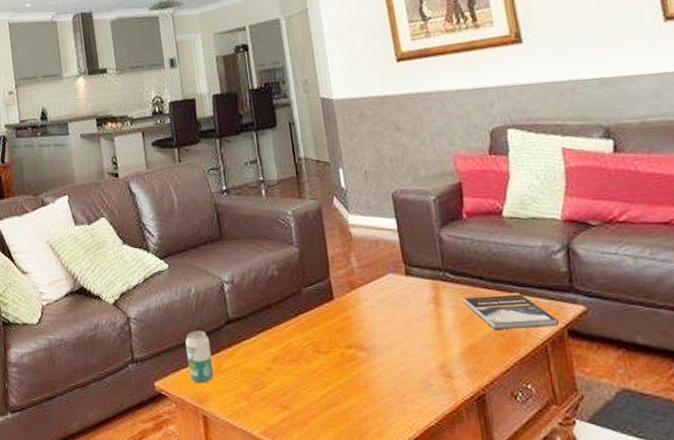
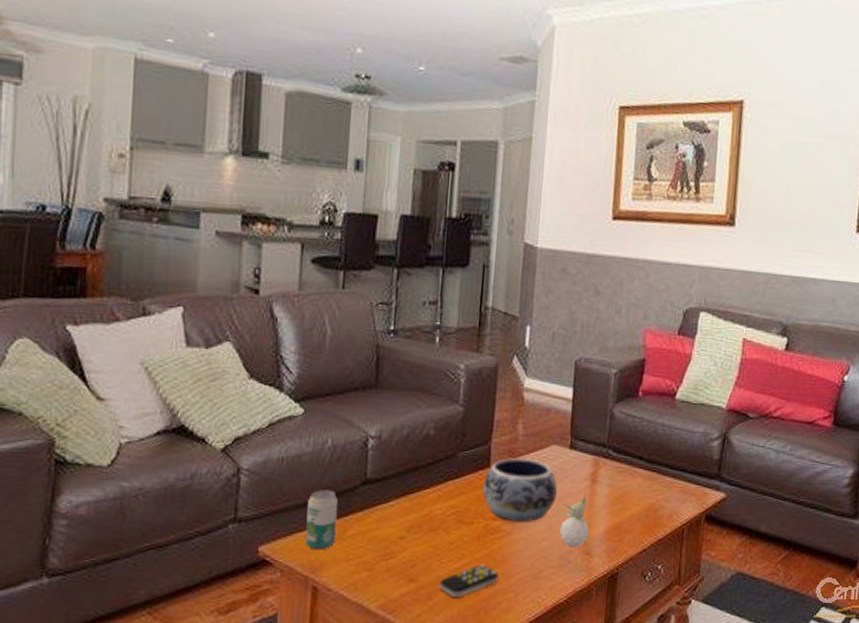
remote control: none [310,390,365,422] -> present [438,564,499,597]
decorative bowl: none [331,288,404,349] -> present [483,458,557,522]
flower: none [412,319,445,371] -> present [560,496,589,548]
book: present [462,293,560,329] -> none [619,475,701,511]

